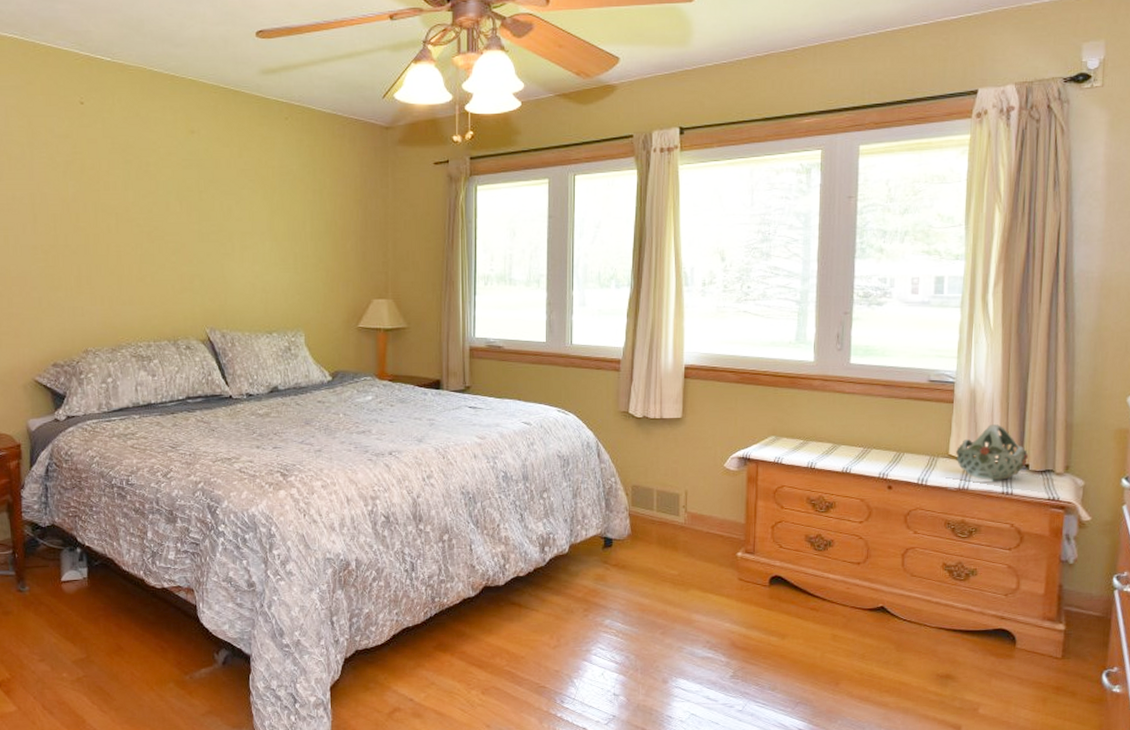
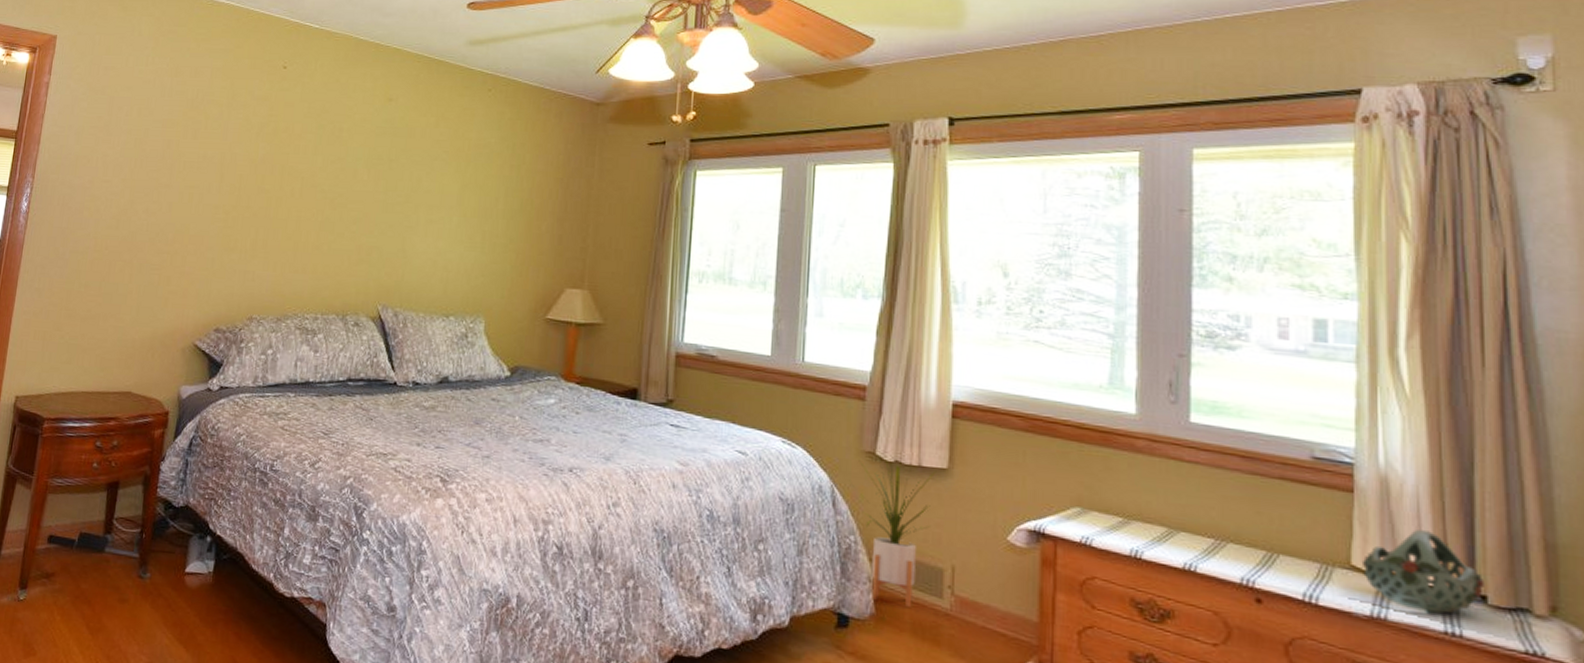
house plant: none [611,414,674,525] -> present [851,456,937,607]

